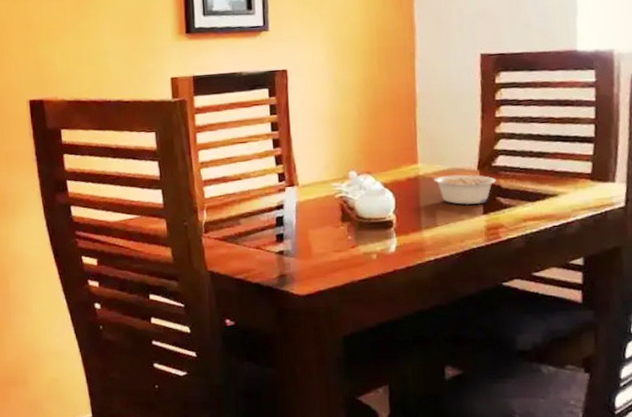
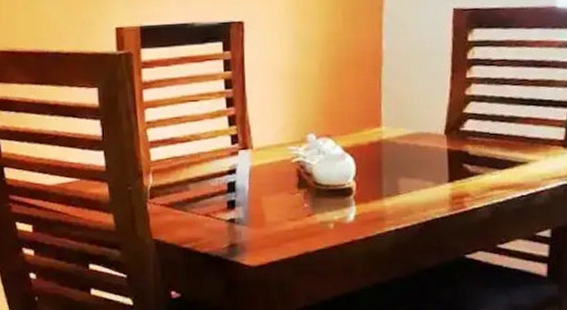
legume: present [433,174,497,205] -> none [397,139,464,172]

